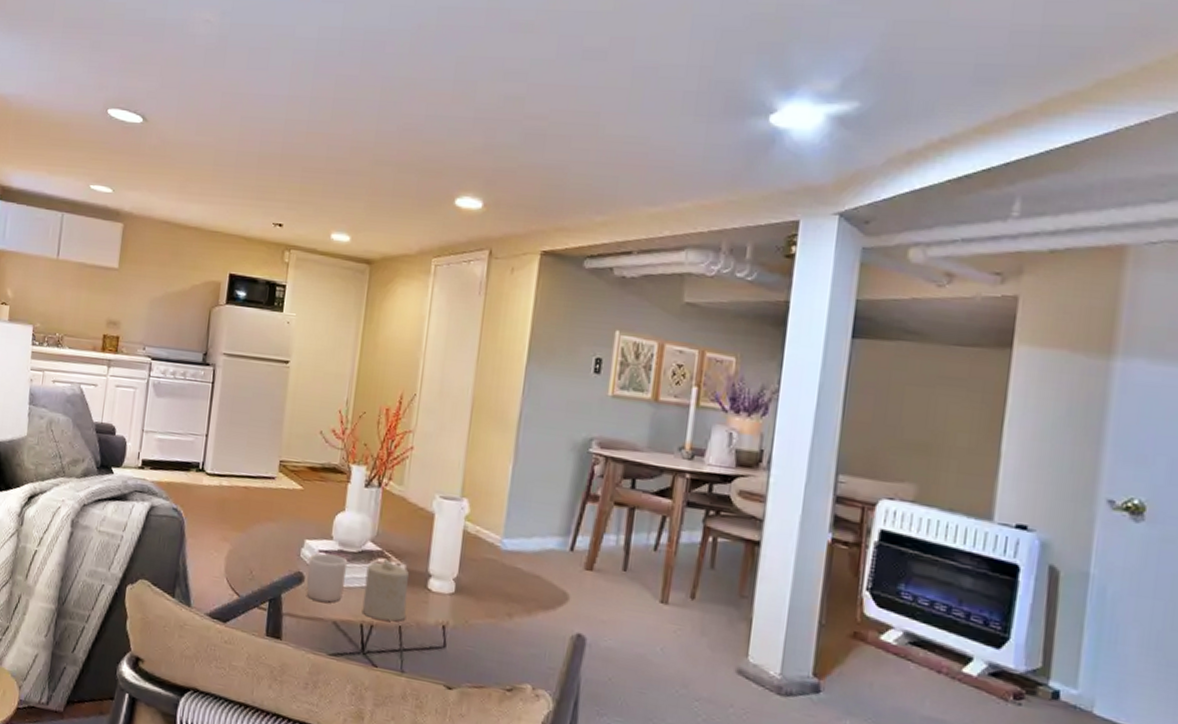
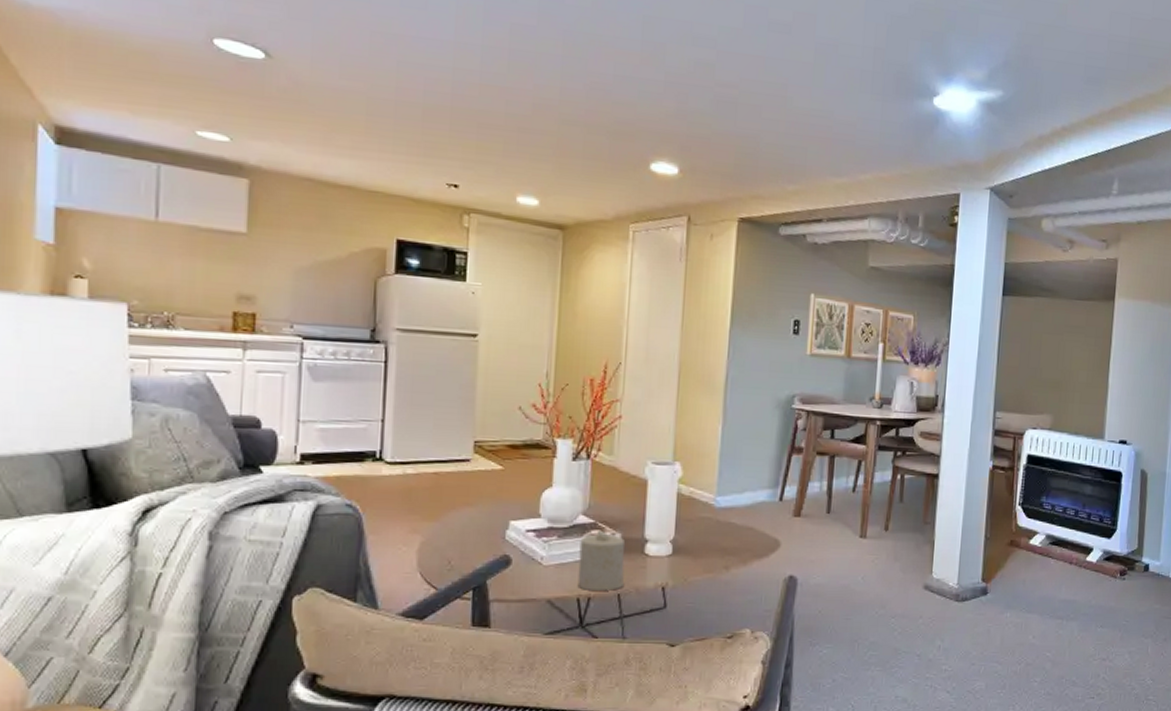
mug: present [306,553,348,603] -> none [514,532,559,582]

